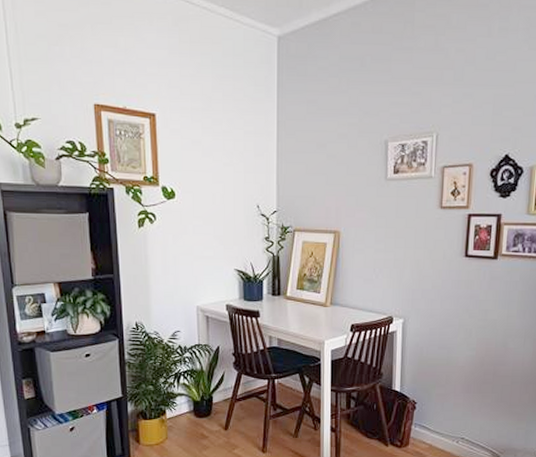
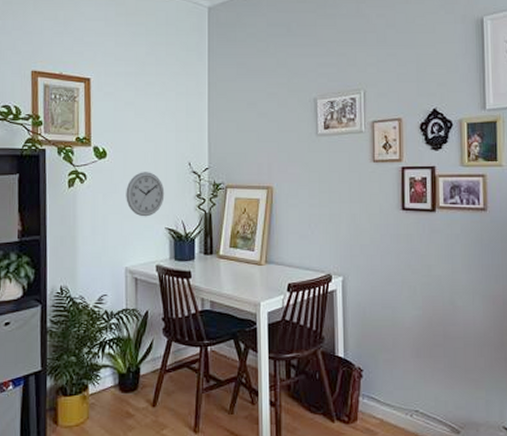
wall clock: none [195,213,234,258] -> present [126,172,165,217]

